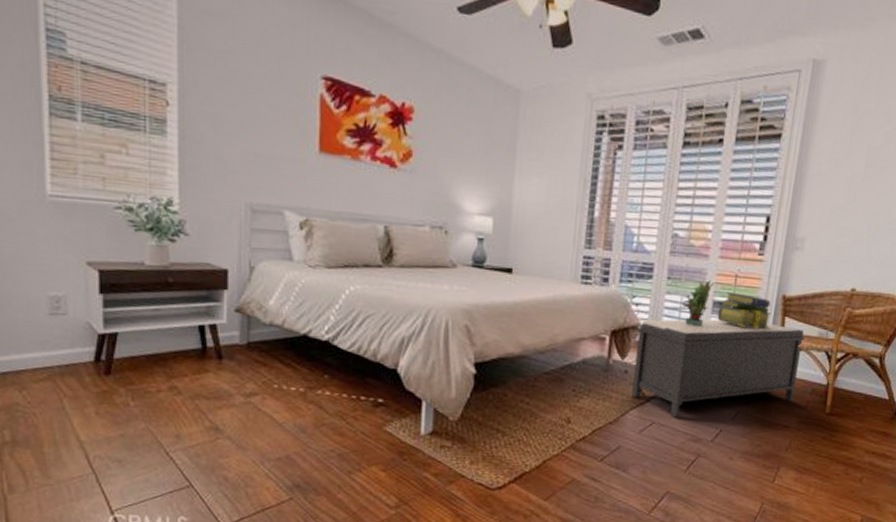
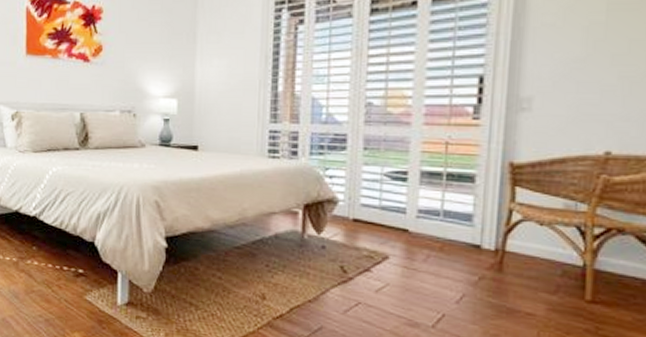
bench: present [632,319,805,418] -> none [332,191,545,299]
potted plant: present [682,280,714,327] -> none [384,149,420,199]
stack of books: present [717,292,772,329] -> none [427,161,497,201]

